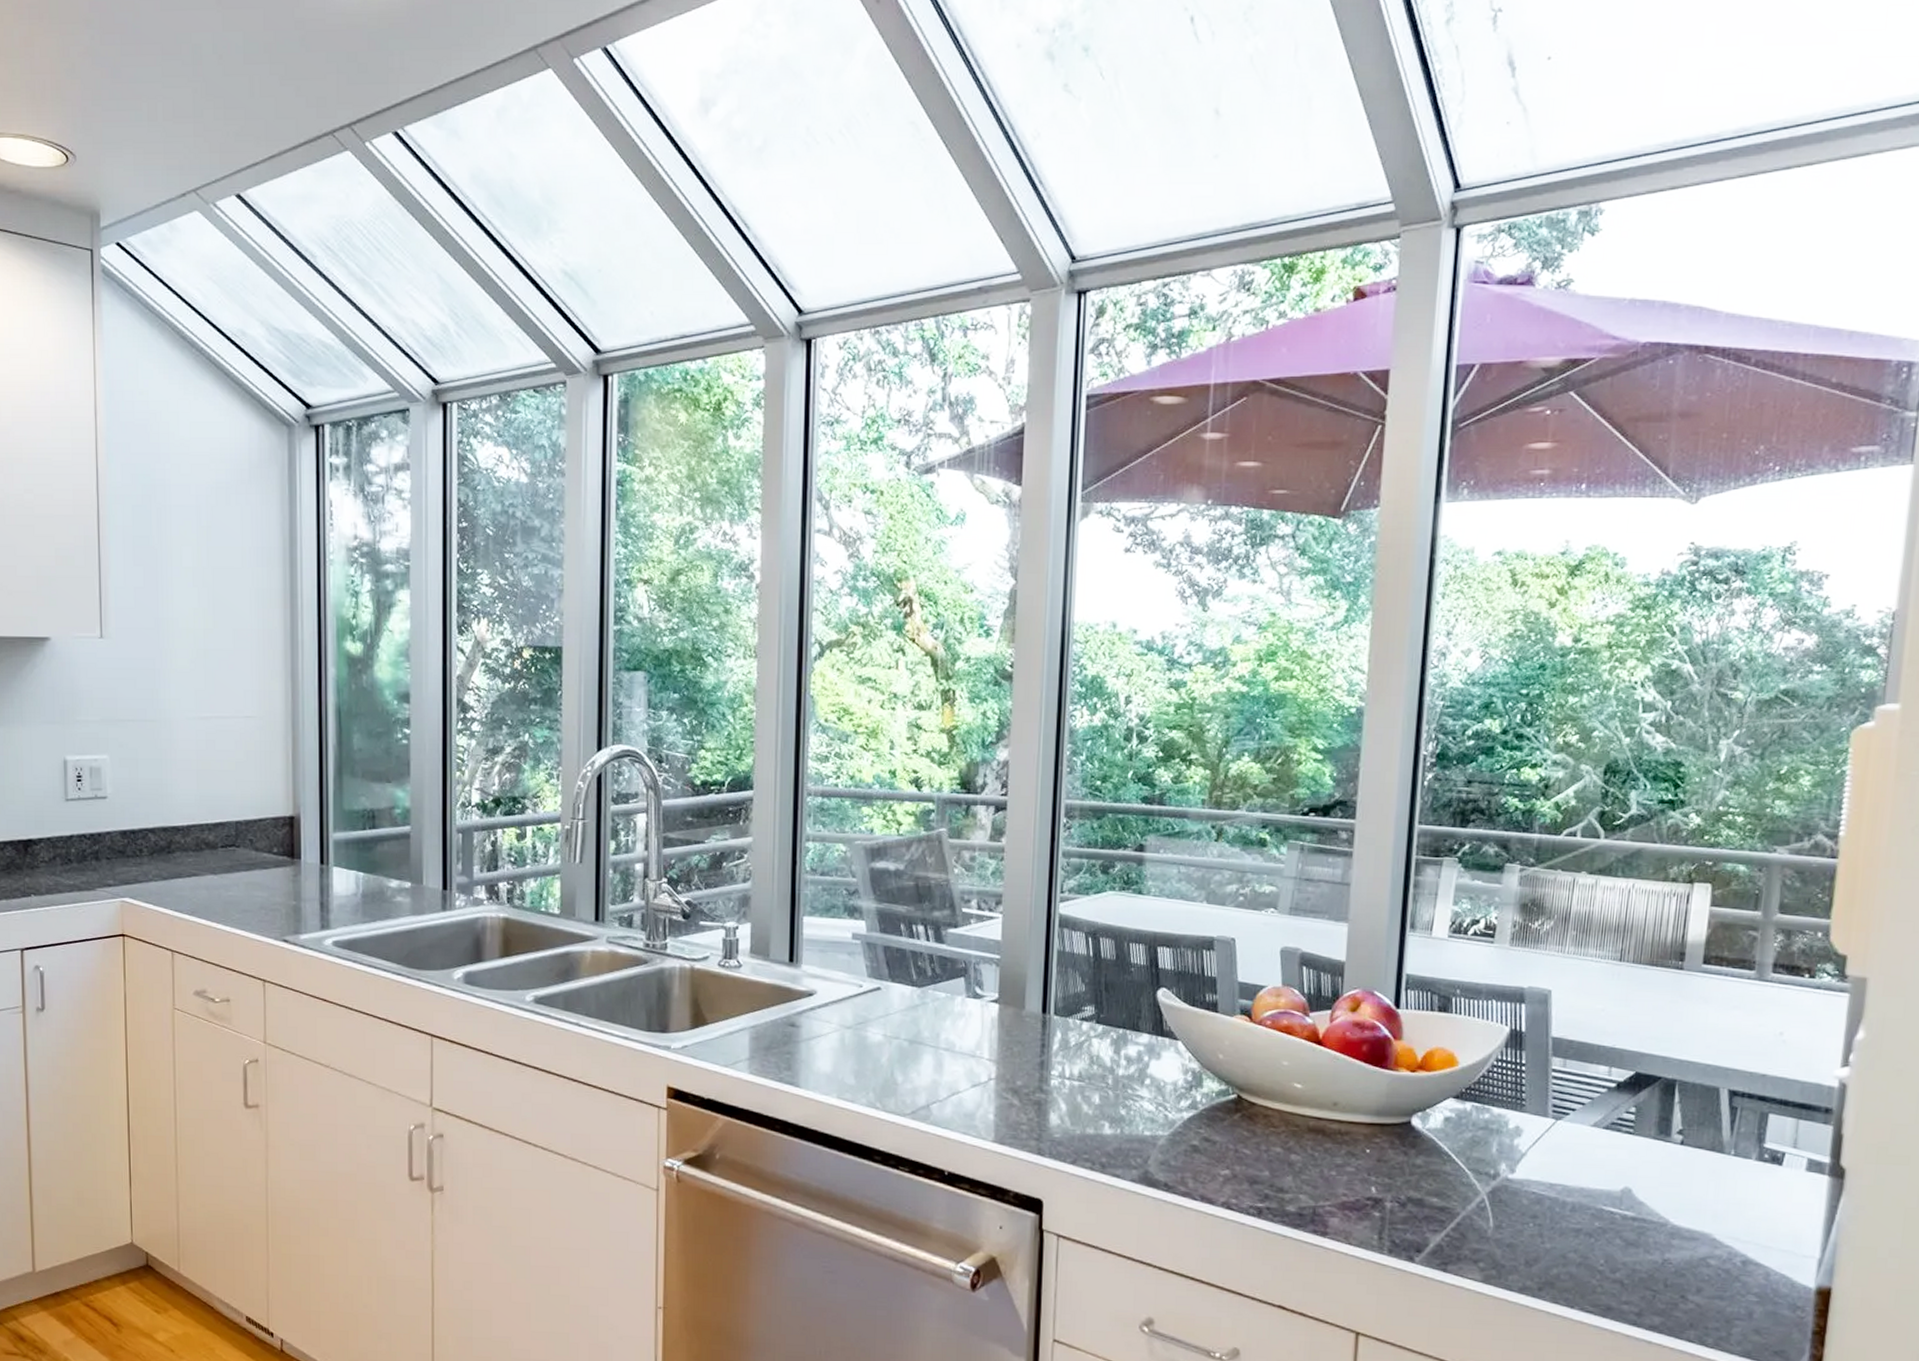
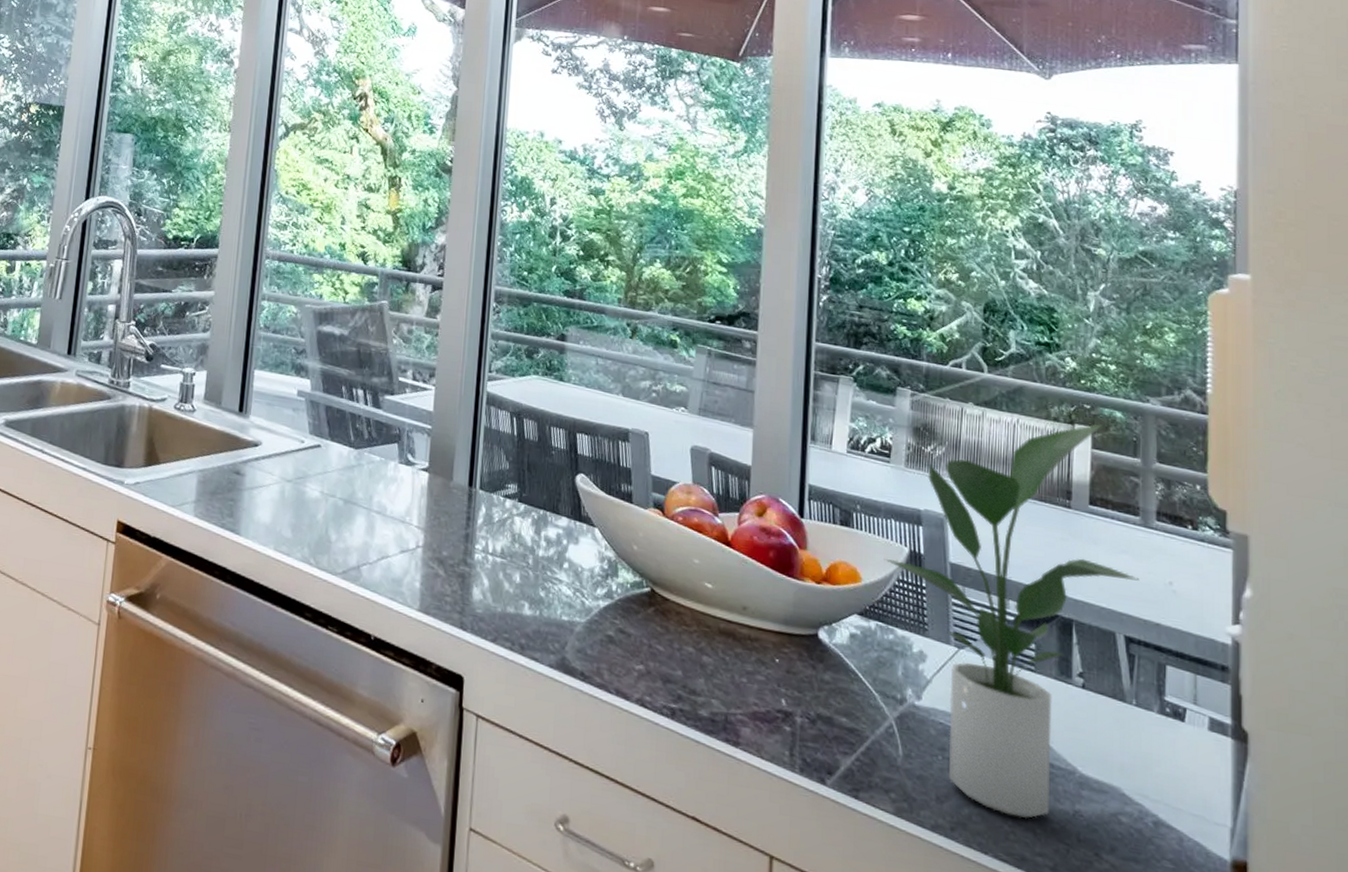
potted plant: none [1483,880,1749,1272] -> present [884,424,1140,819]

